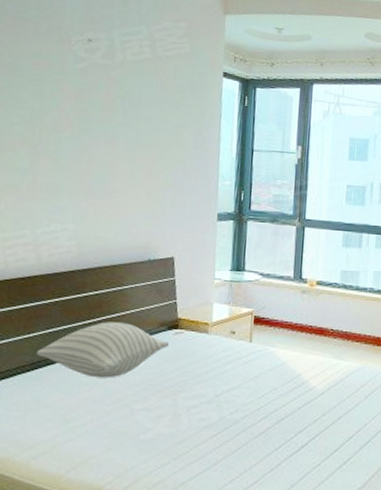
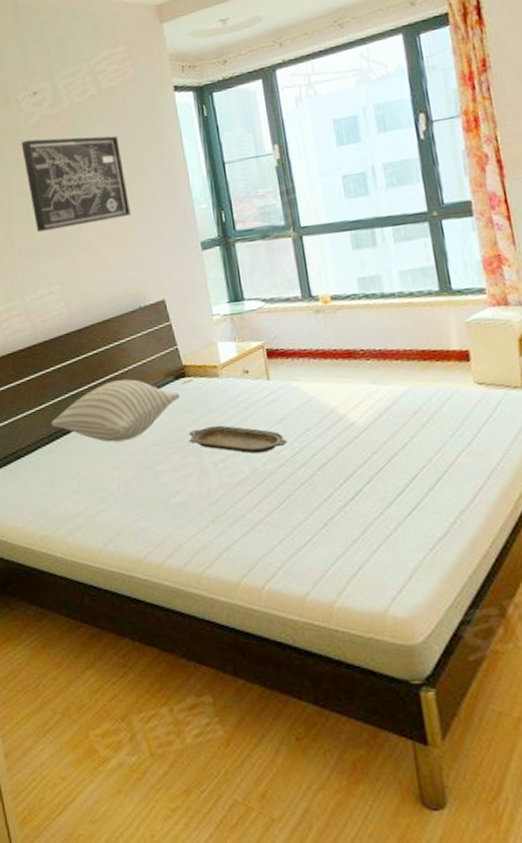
wall art: none [62,81,163,176] -> present [21,135,131,232]
serving tray: none [169,375,255,404] -> present [188,425,287,454]

